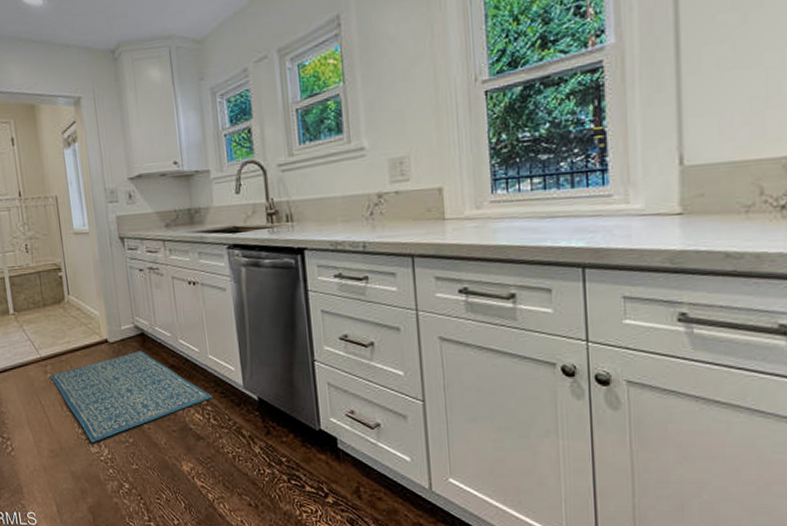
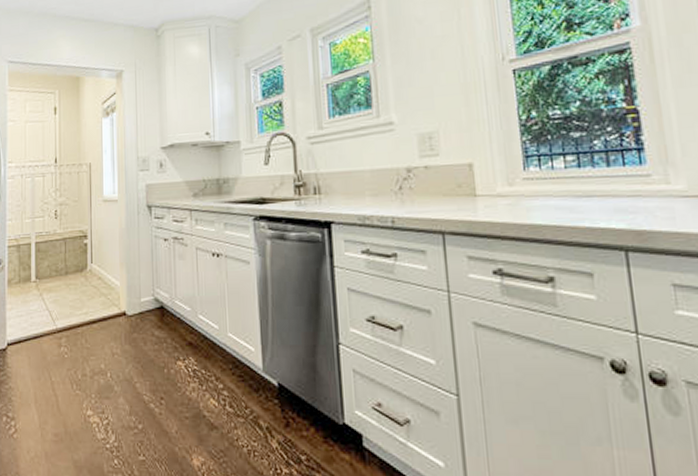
rug: present [50,350,212,443] -> none [64,325,229,428]

